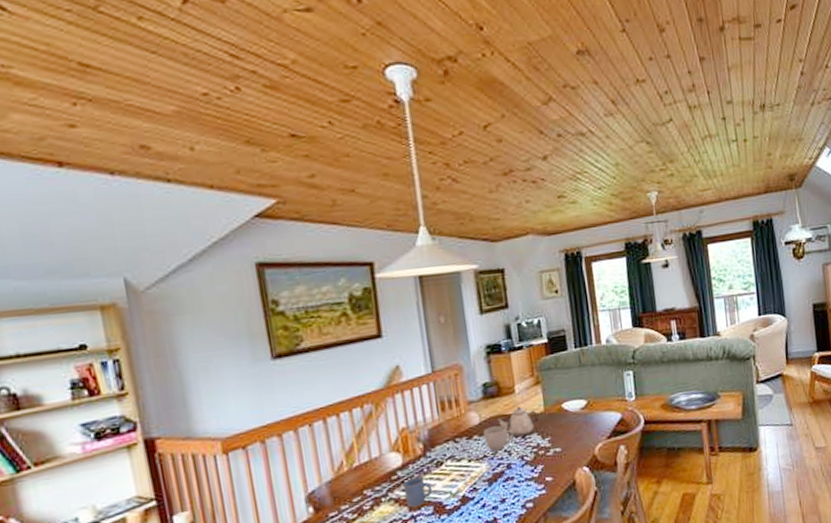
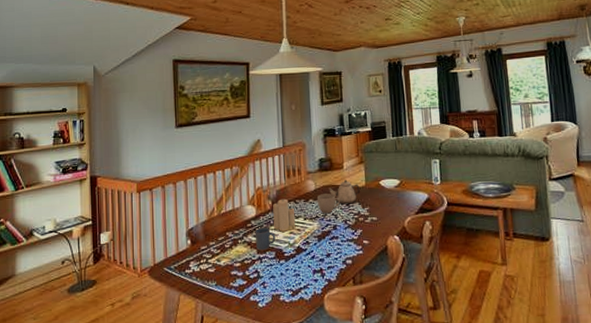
candle: none [425,437,459,481] -> present [273,197,296,232]

